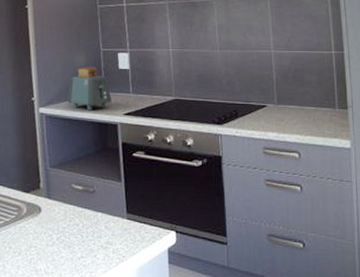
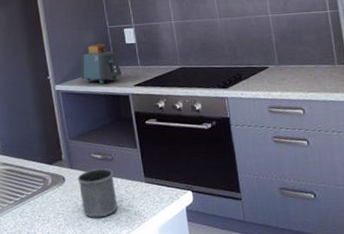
mug: none [55,201,96,254] -> present [78,168,118,218]

